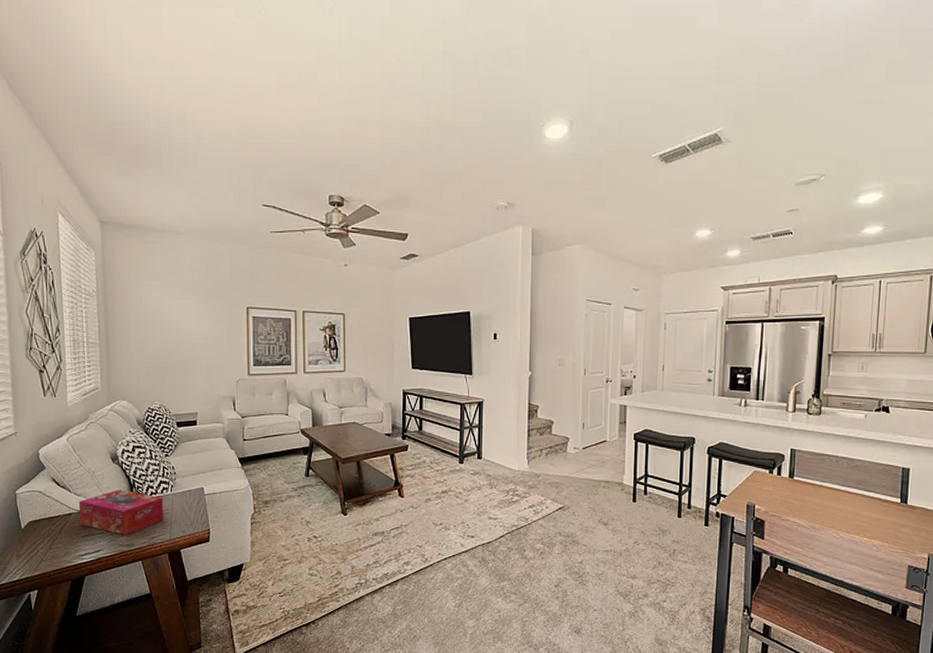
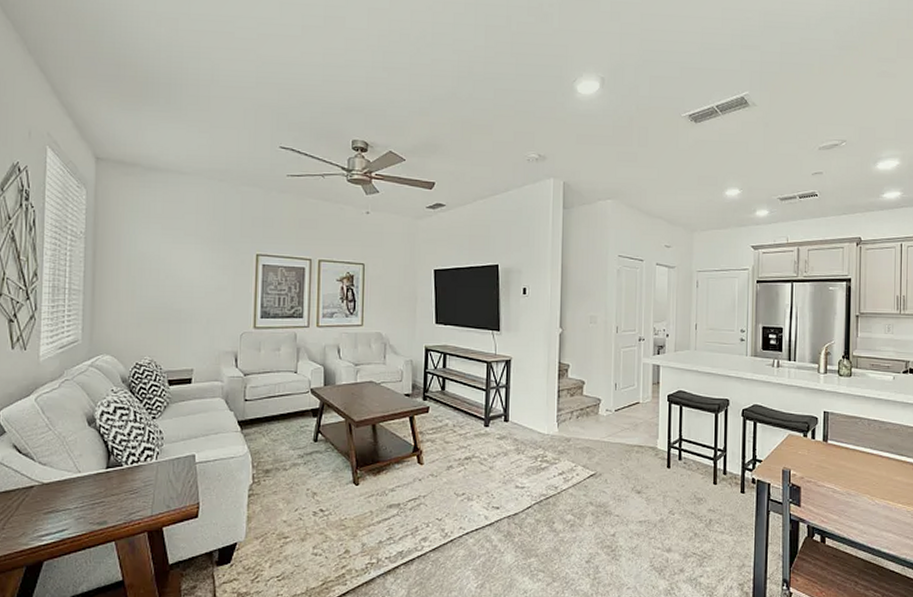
tissue box: present [79,489,164,535] -> none [42,457,147,511]

